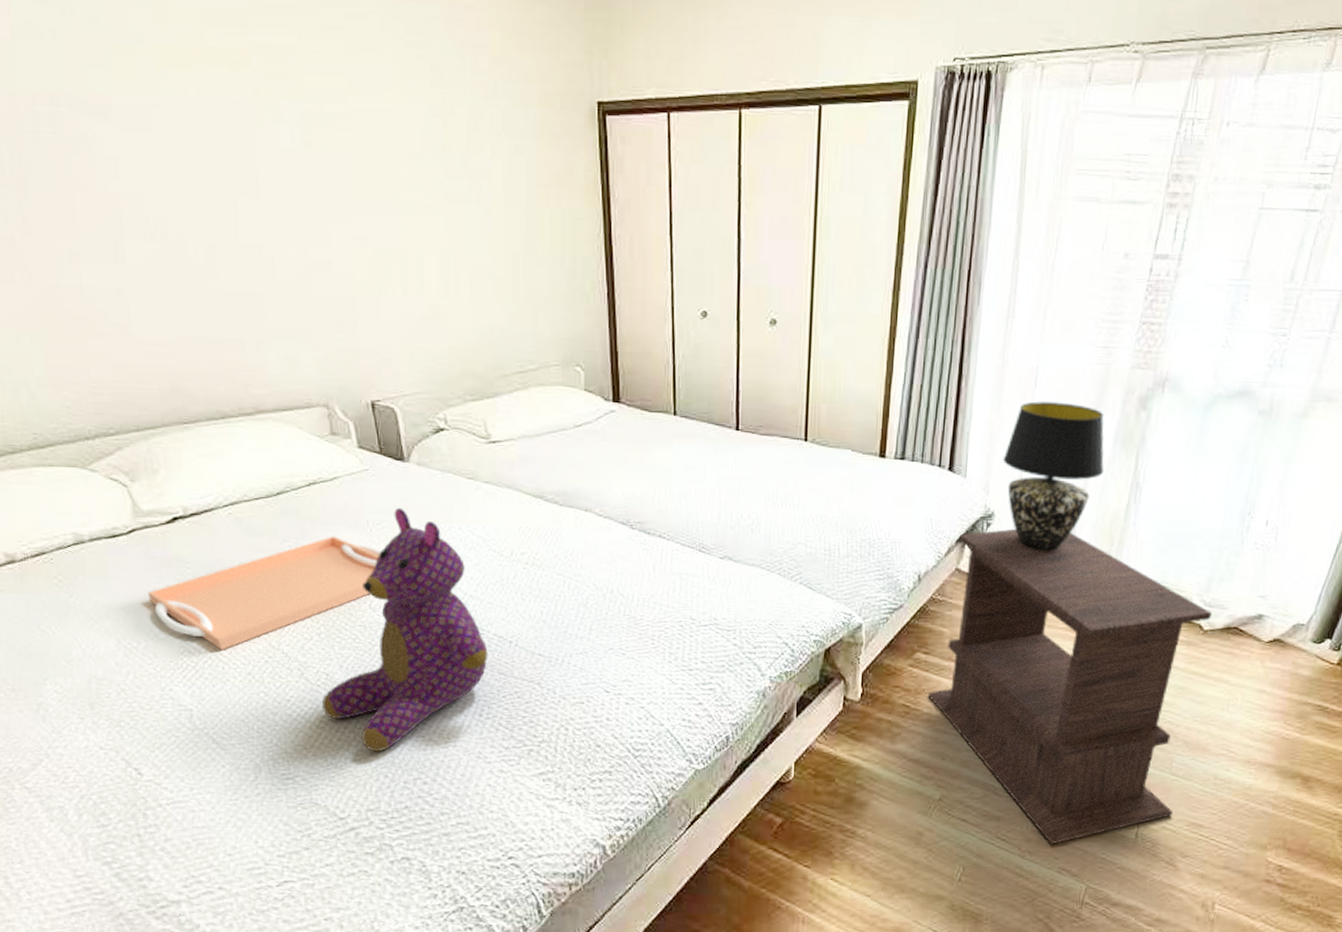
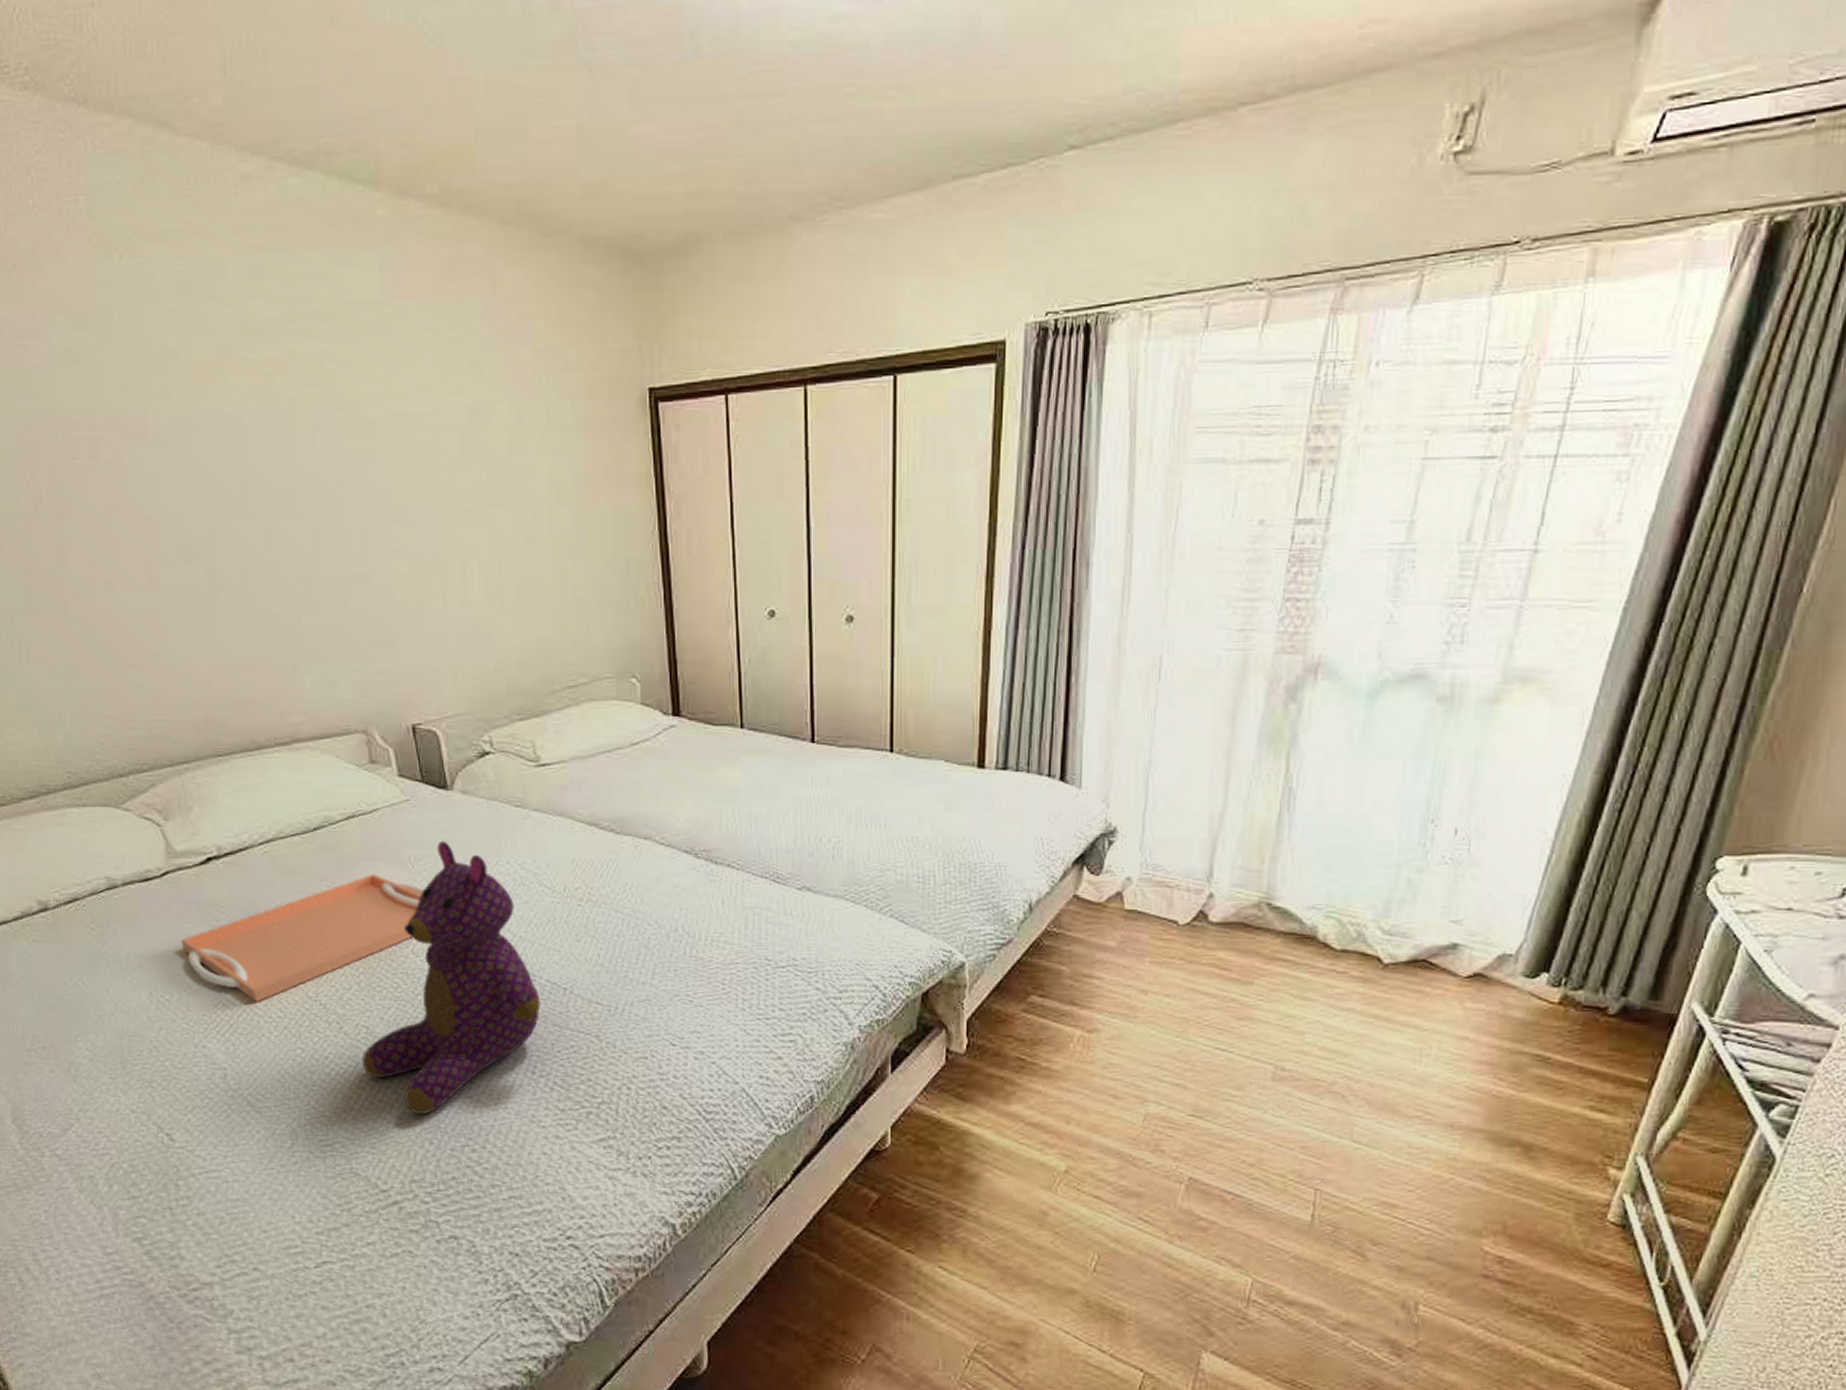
side table: present [928,528,1212,845] -> none [1047,846,1392,1228]
table lamp: present [1002,401,1105,551] -> none [1124,696,1249,872]

